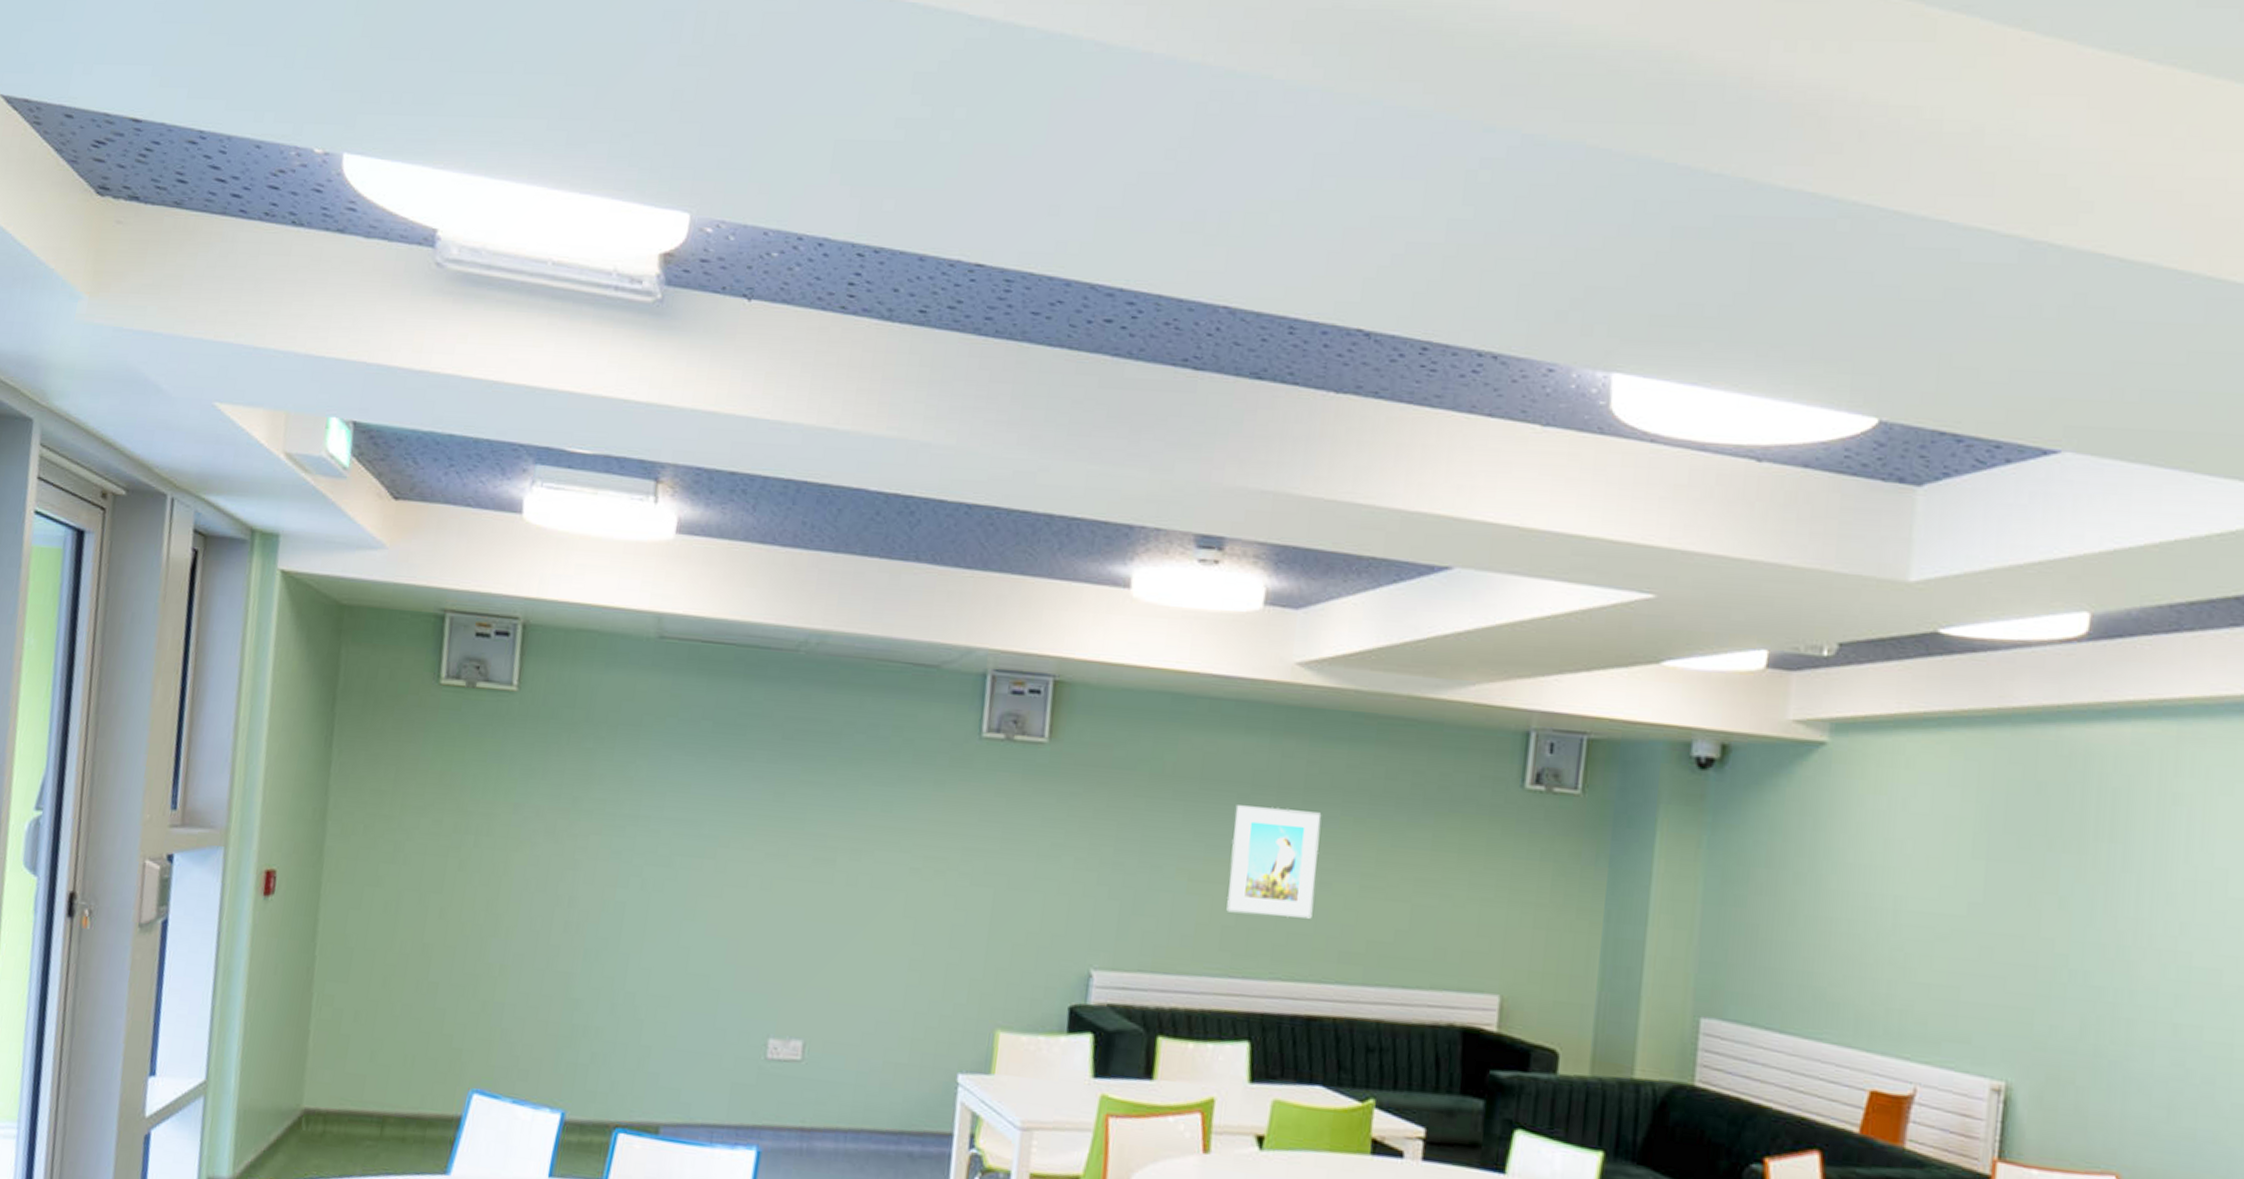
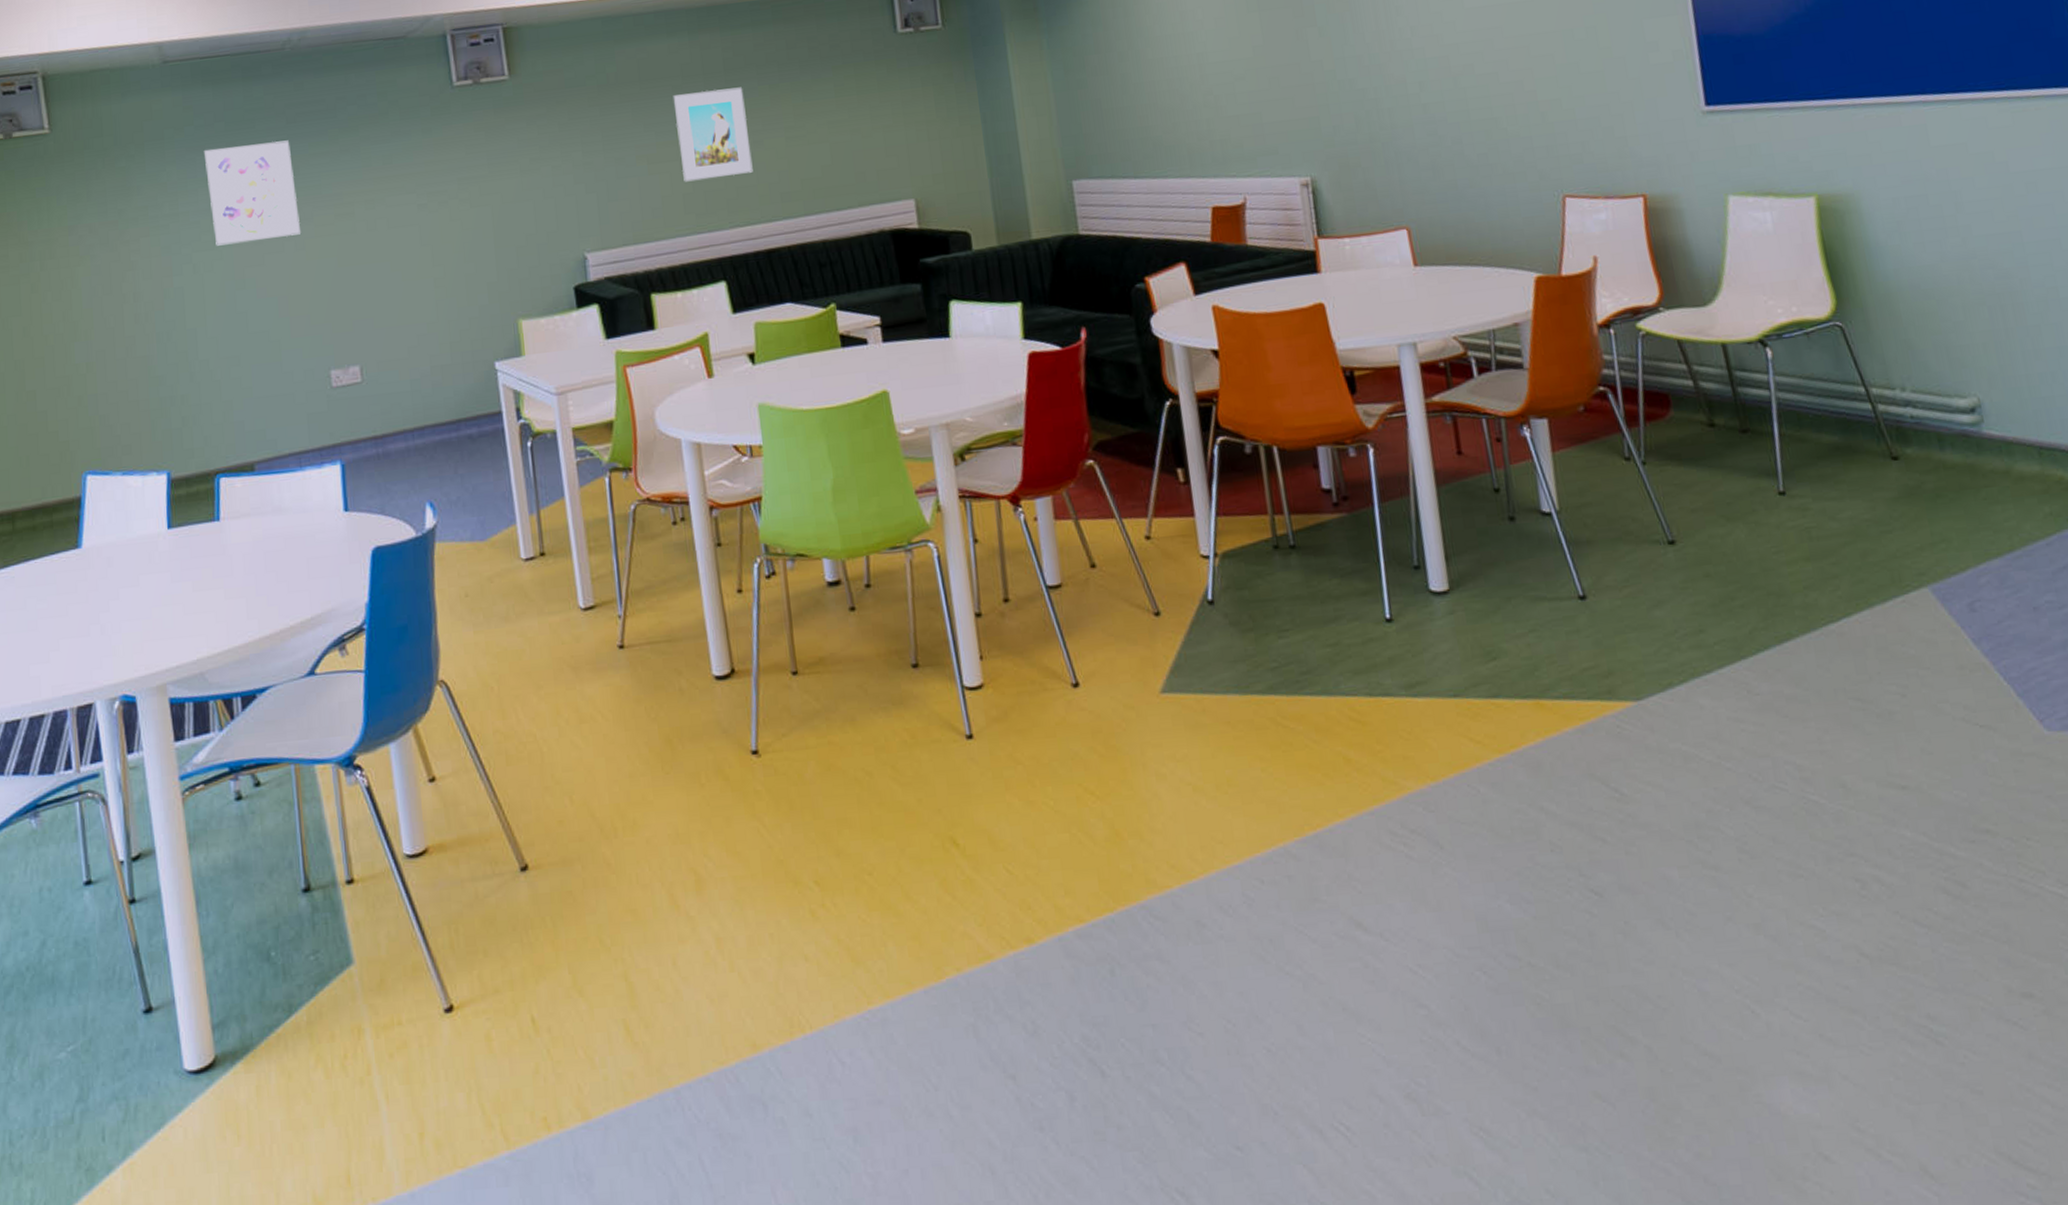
wall art: none [672,748,781,872] -> present [203,140,300,246]

